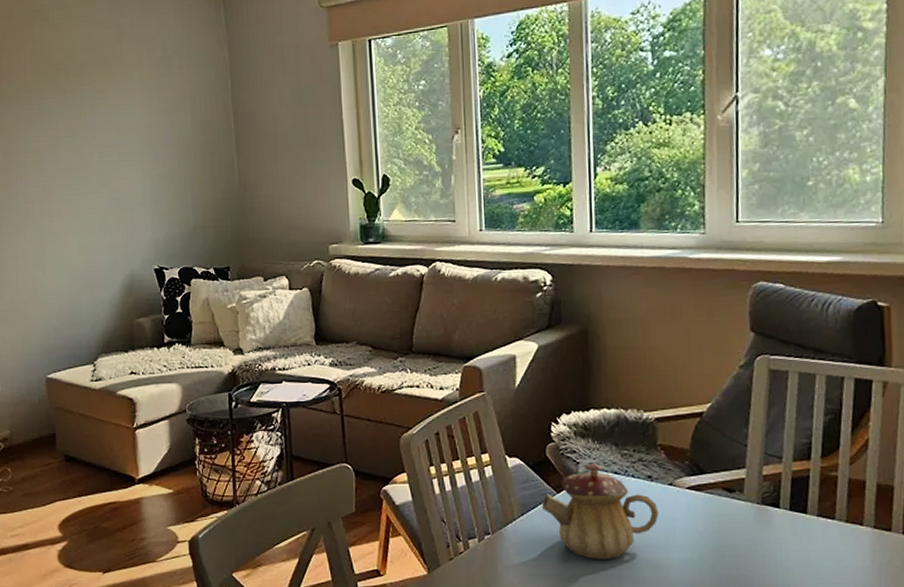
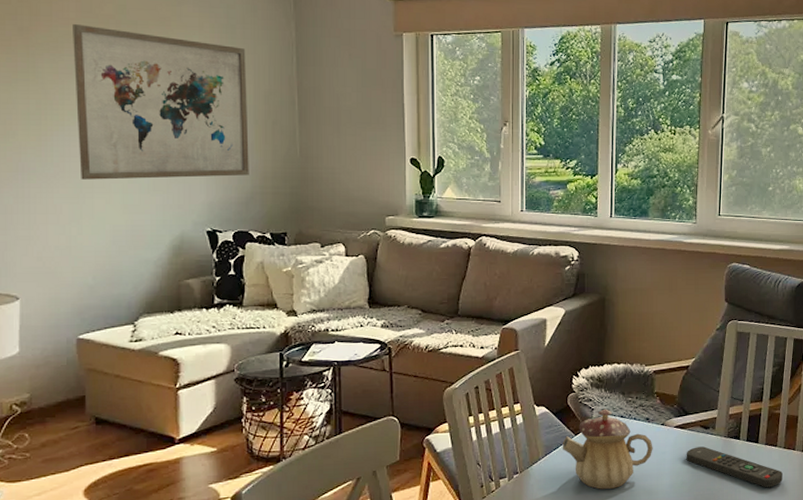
wall art: none [29,73,191,224] -> present [73,24,249,180]
remote control: none [704,514,846,573] -> present [686,446,783,488]

